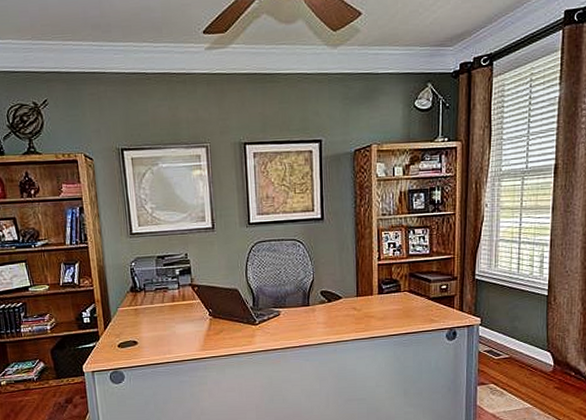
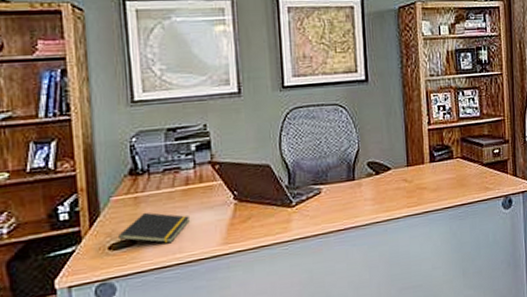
notepad: none [125,321,176,348] -> present [118,212,189,250]

